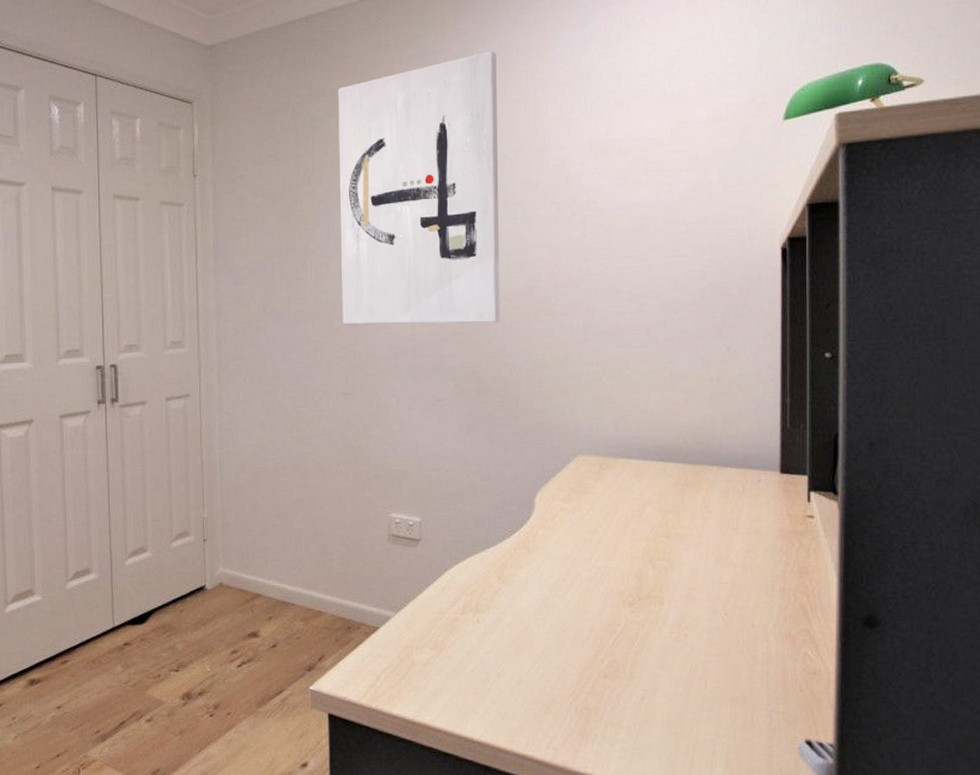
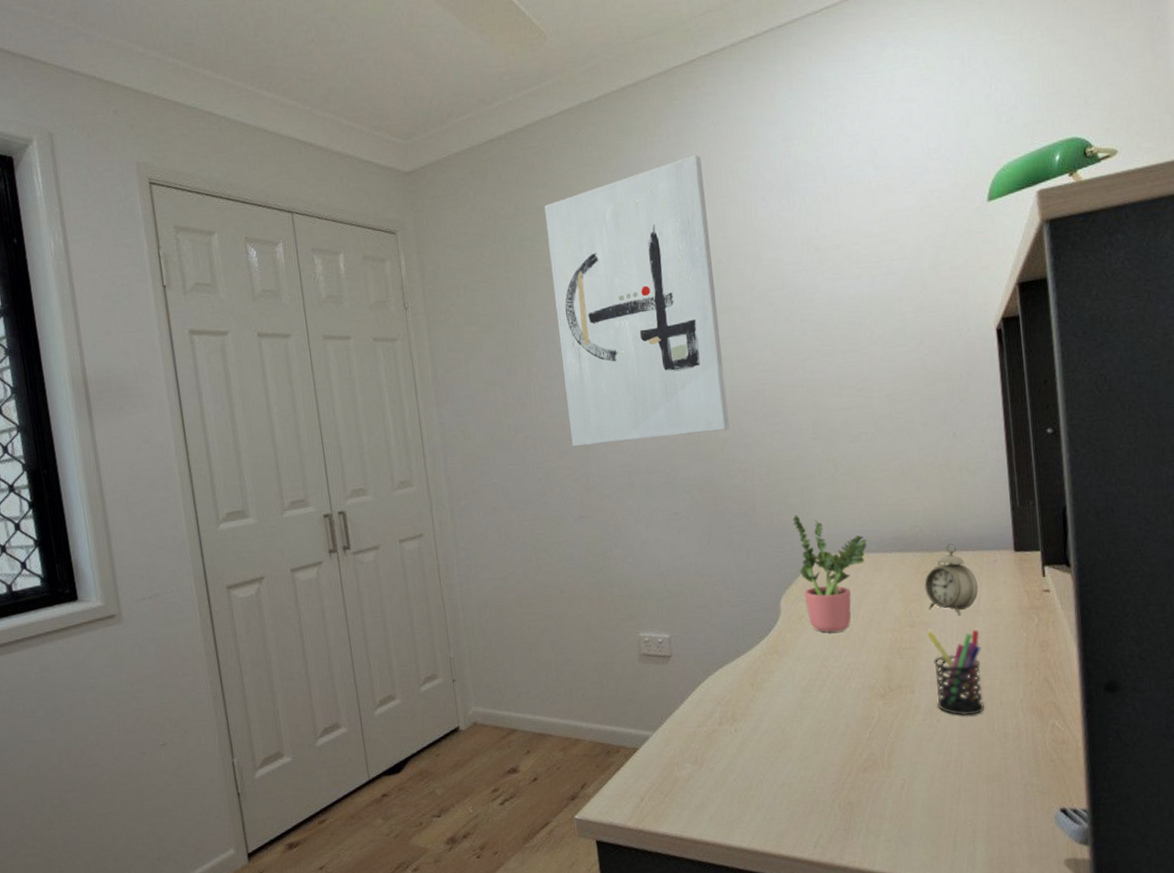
potted plant: none [555,413,629,535] -> present [792,514,867,633]
pen holder: none [682,544,737,634] -> present [927,629,984,715]
alarm clock: none [684,457,739,532] -> present [924,542,978,616]

